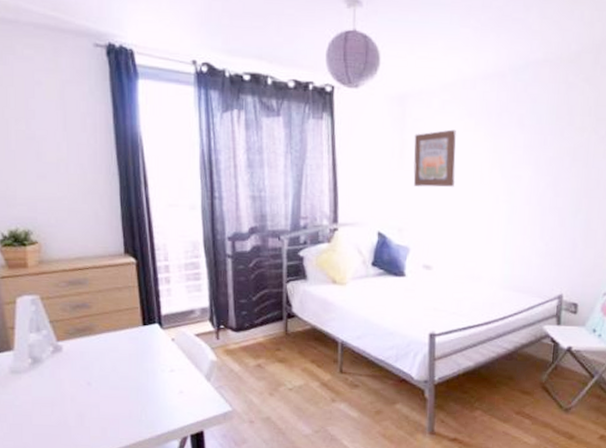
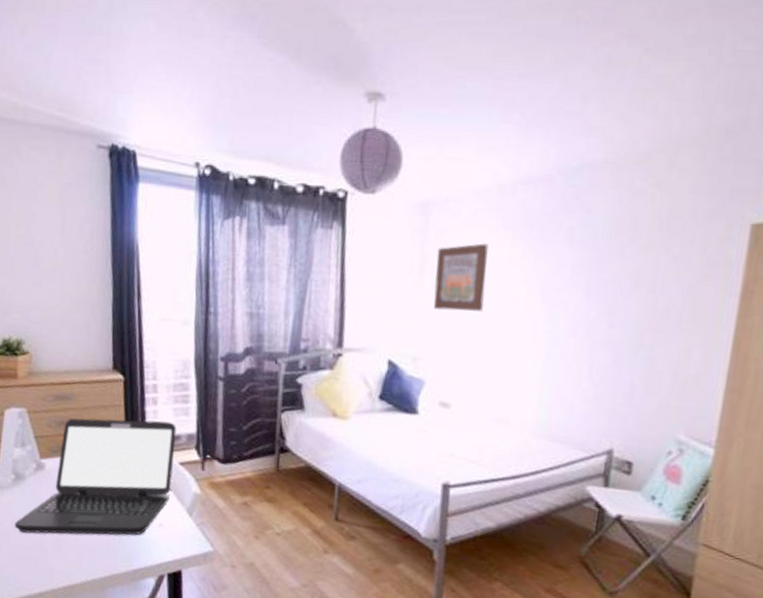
laptop: none [35,298,190,412] -> present [15,418,177,535]

